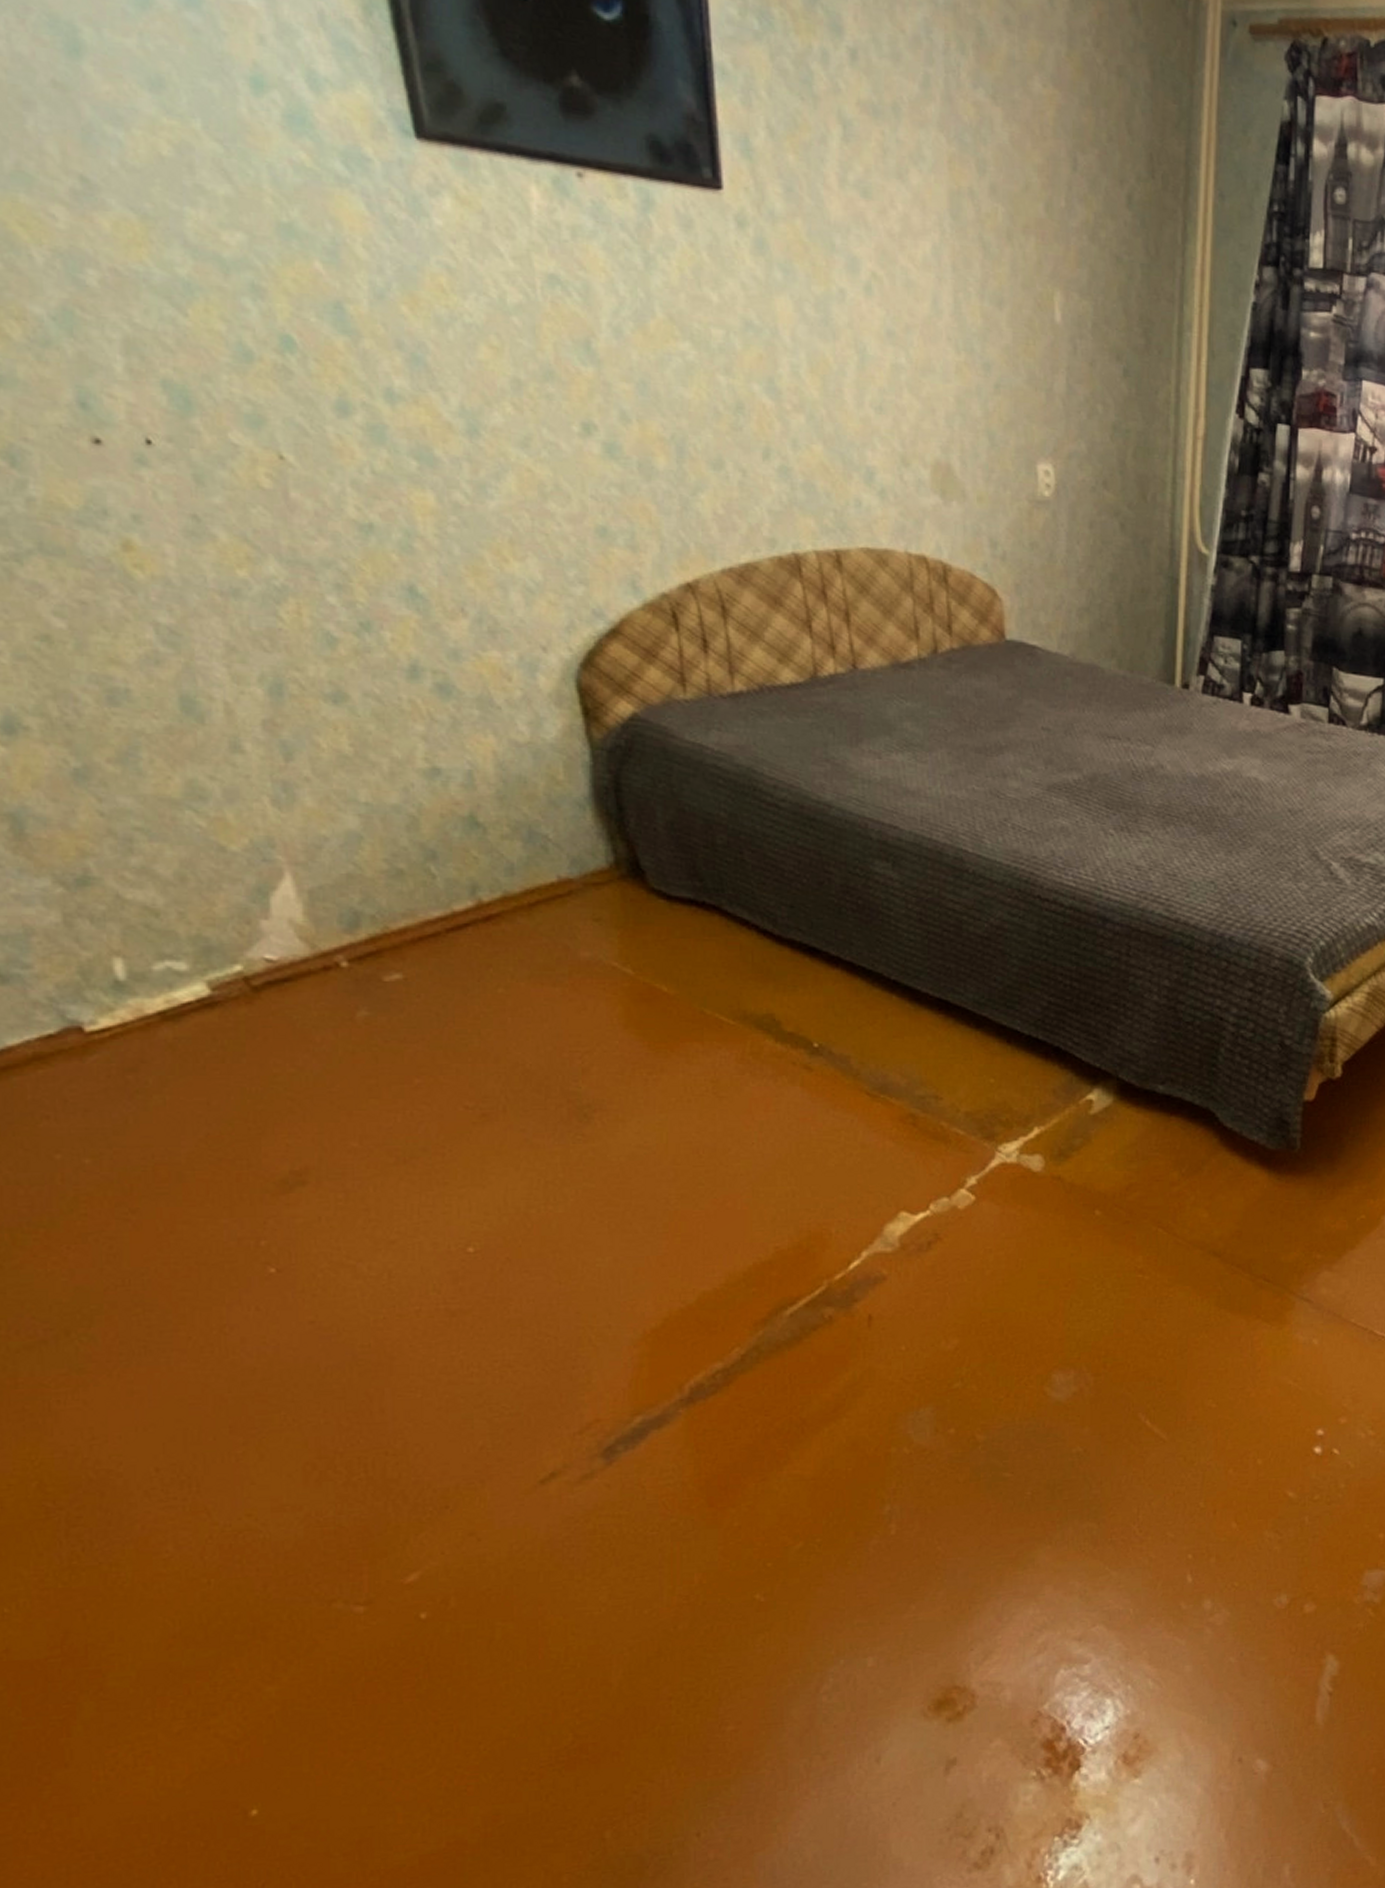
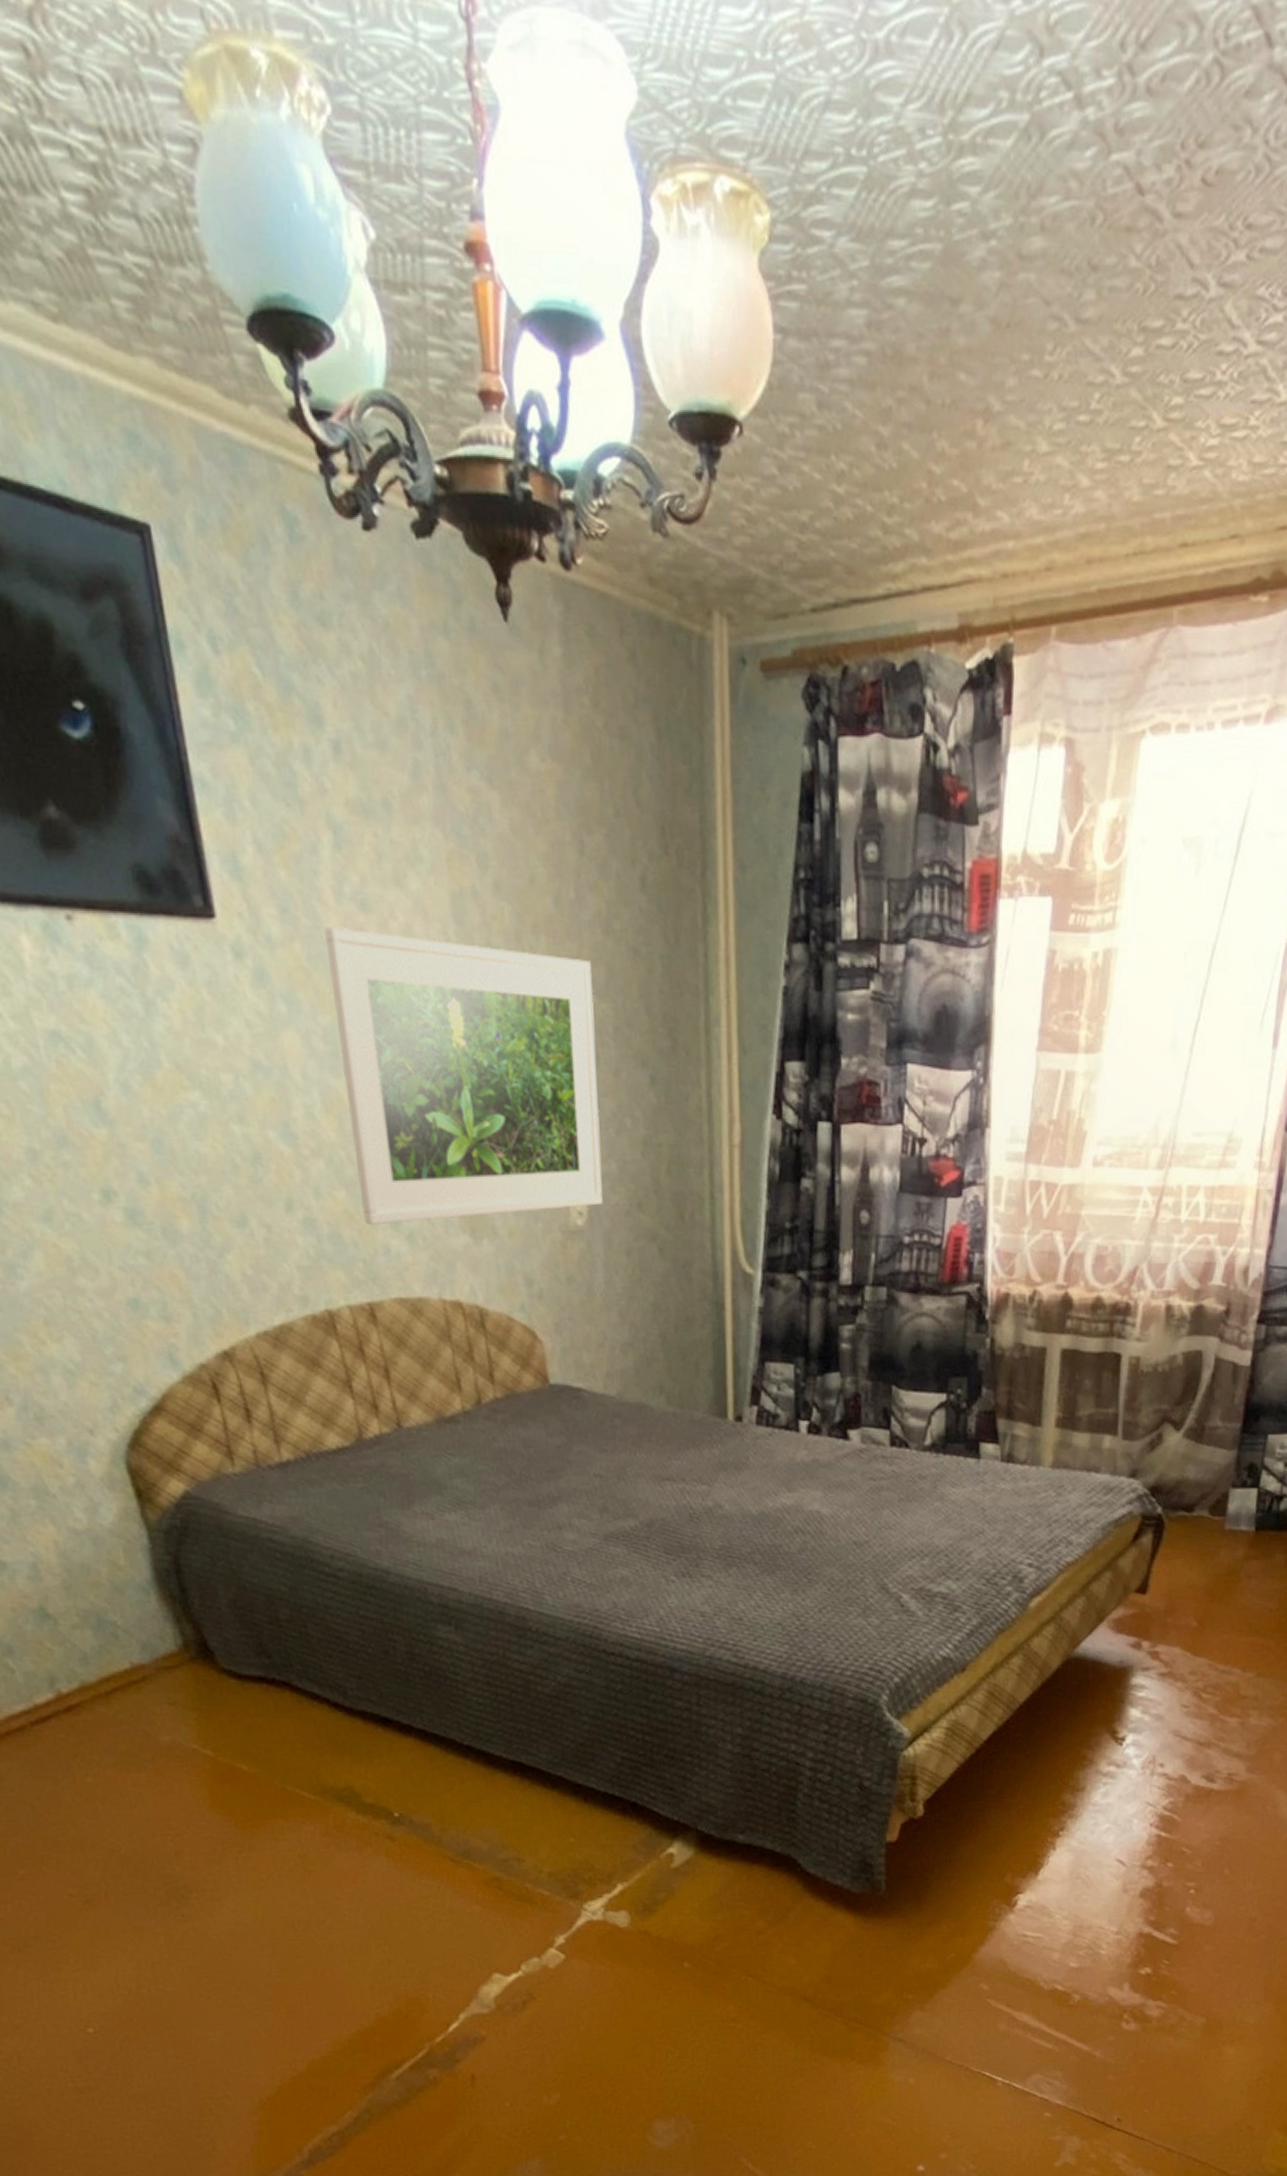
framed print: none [826,208,1075,480] -> present [325,927,603,1224]

